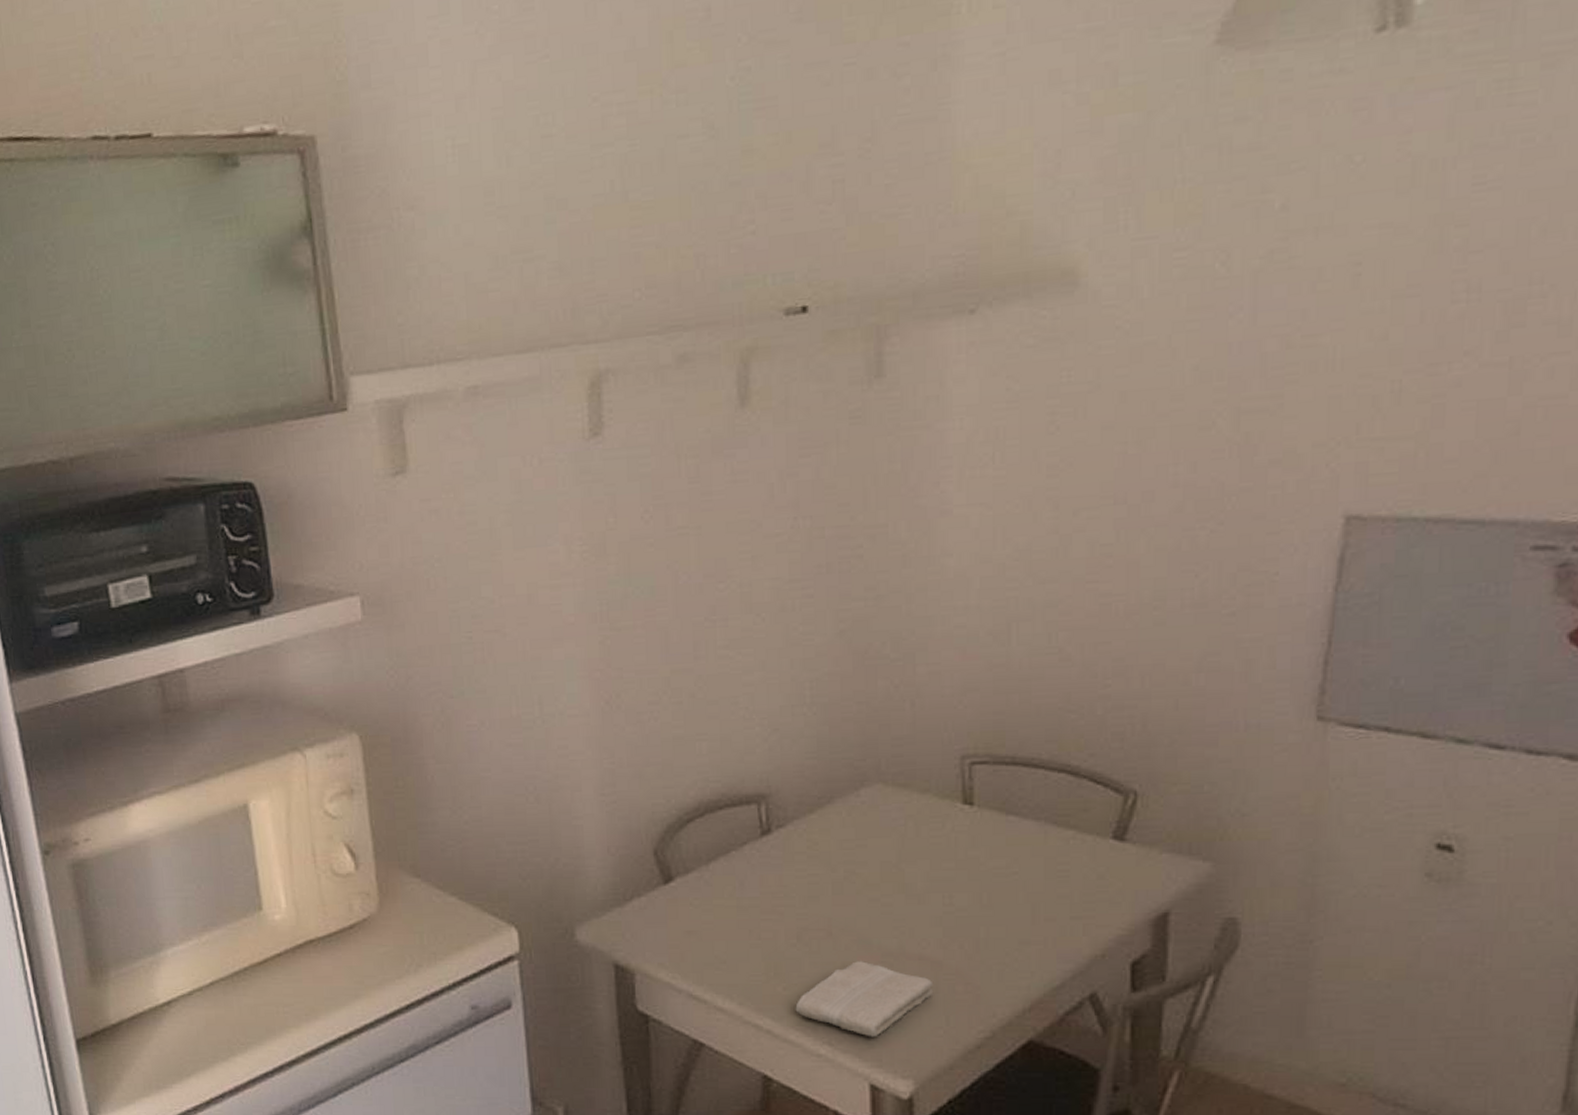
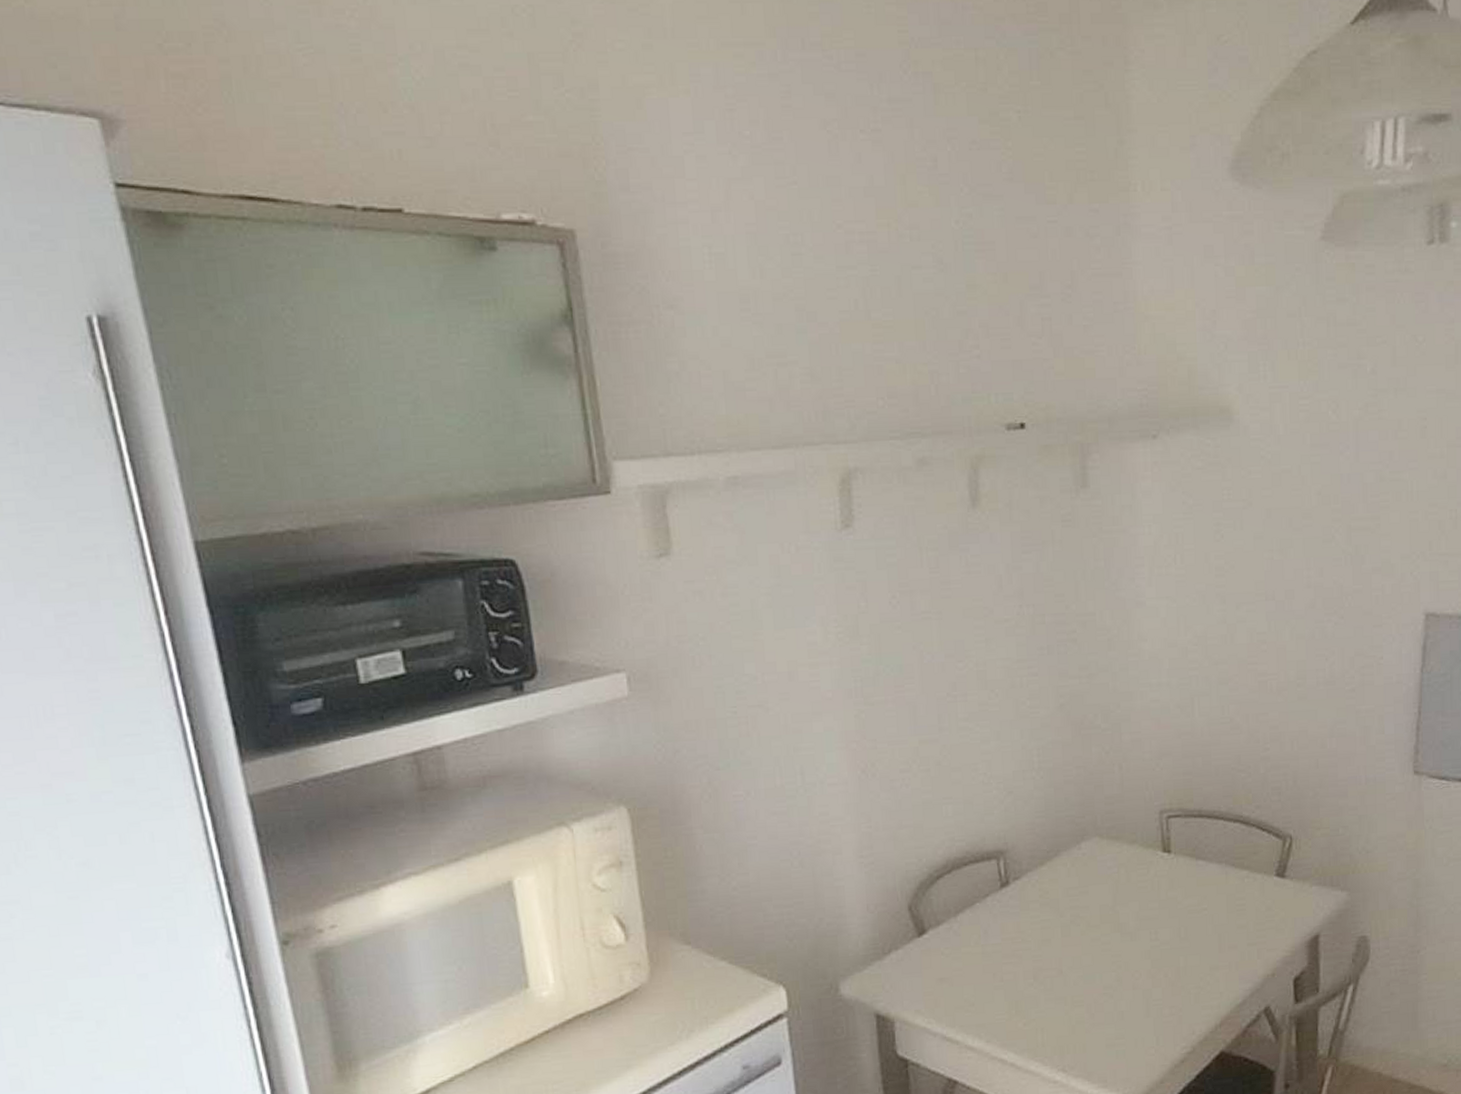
washcloth: present [795,961,934,1037] -> none [1034,994,1146,1061]

